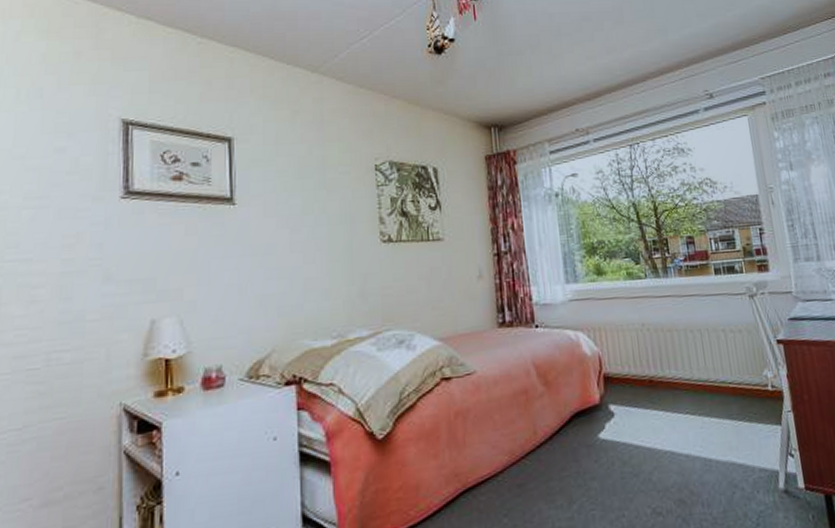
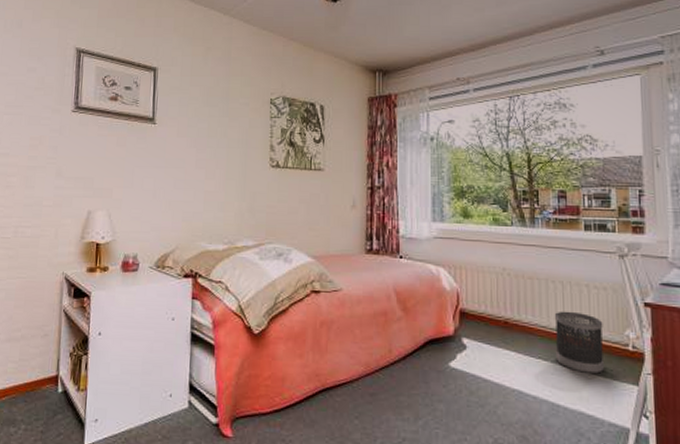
wastebasket: none [696,358,749,422] -> present [554,311,605,374]

